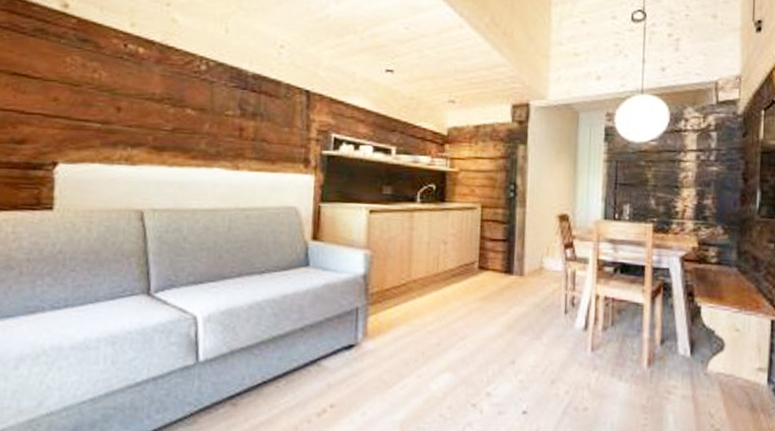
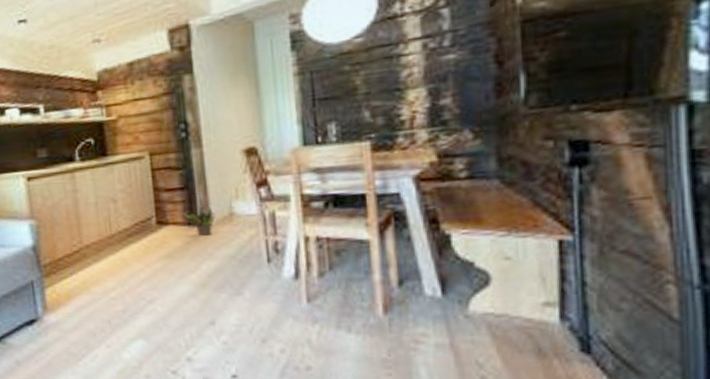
potted plant: none [501,259,528,285] -> present [182,207,216,237]

